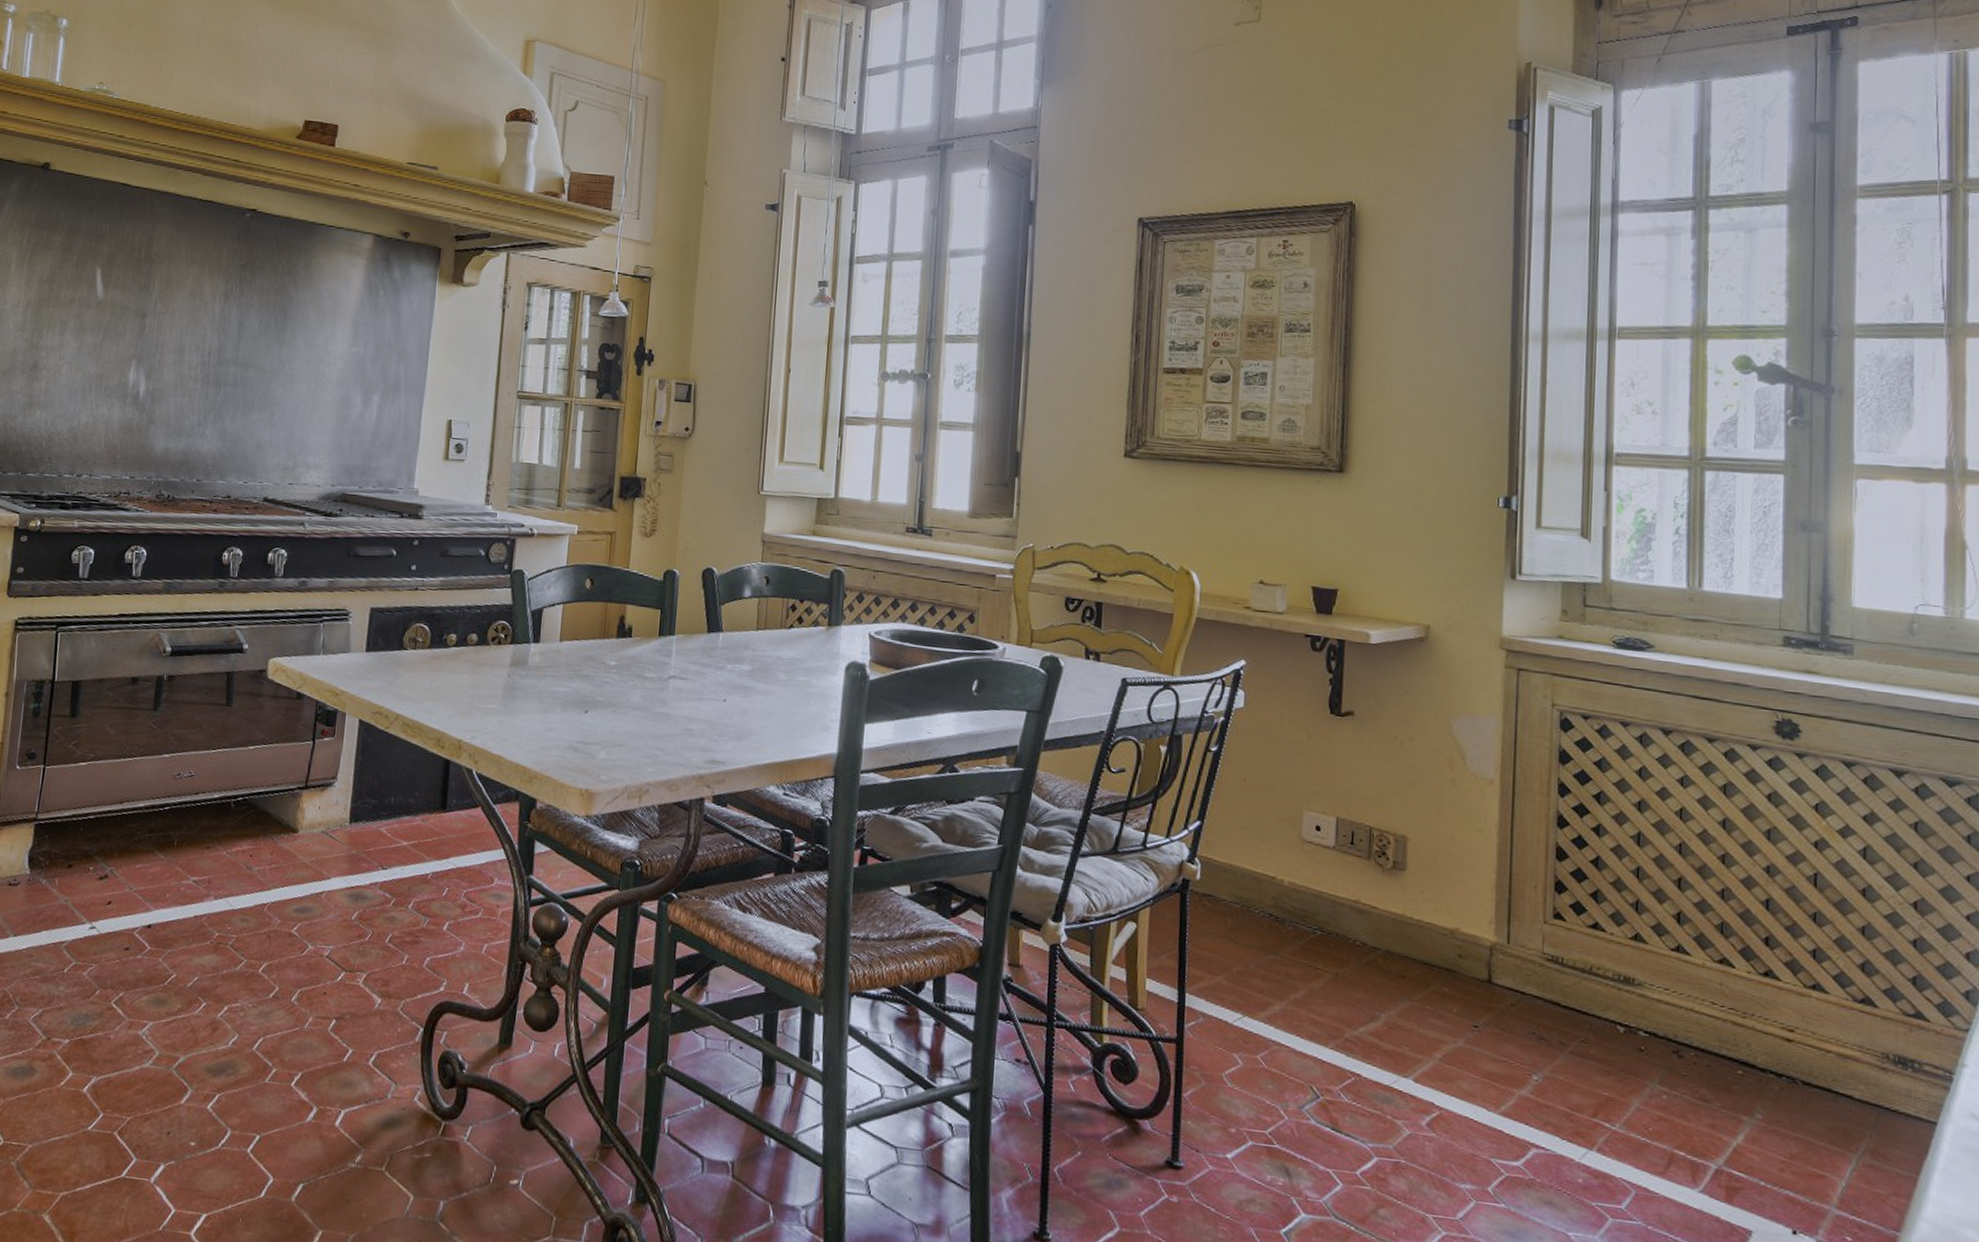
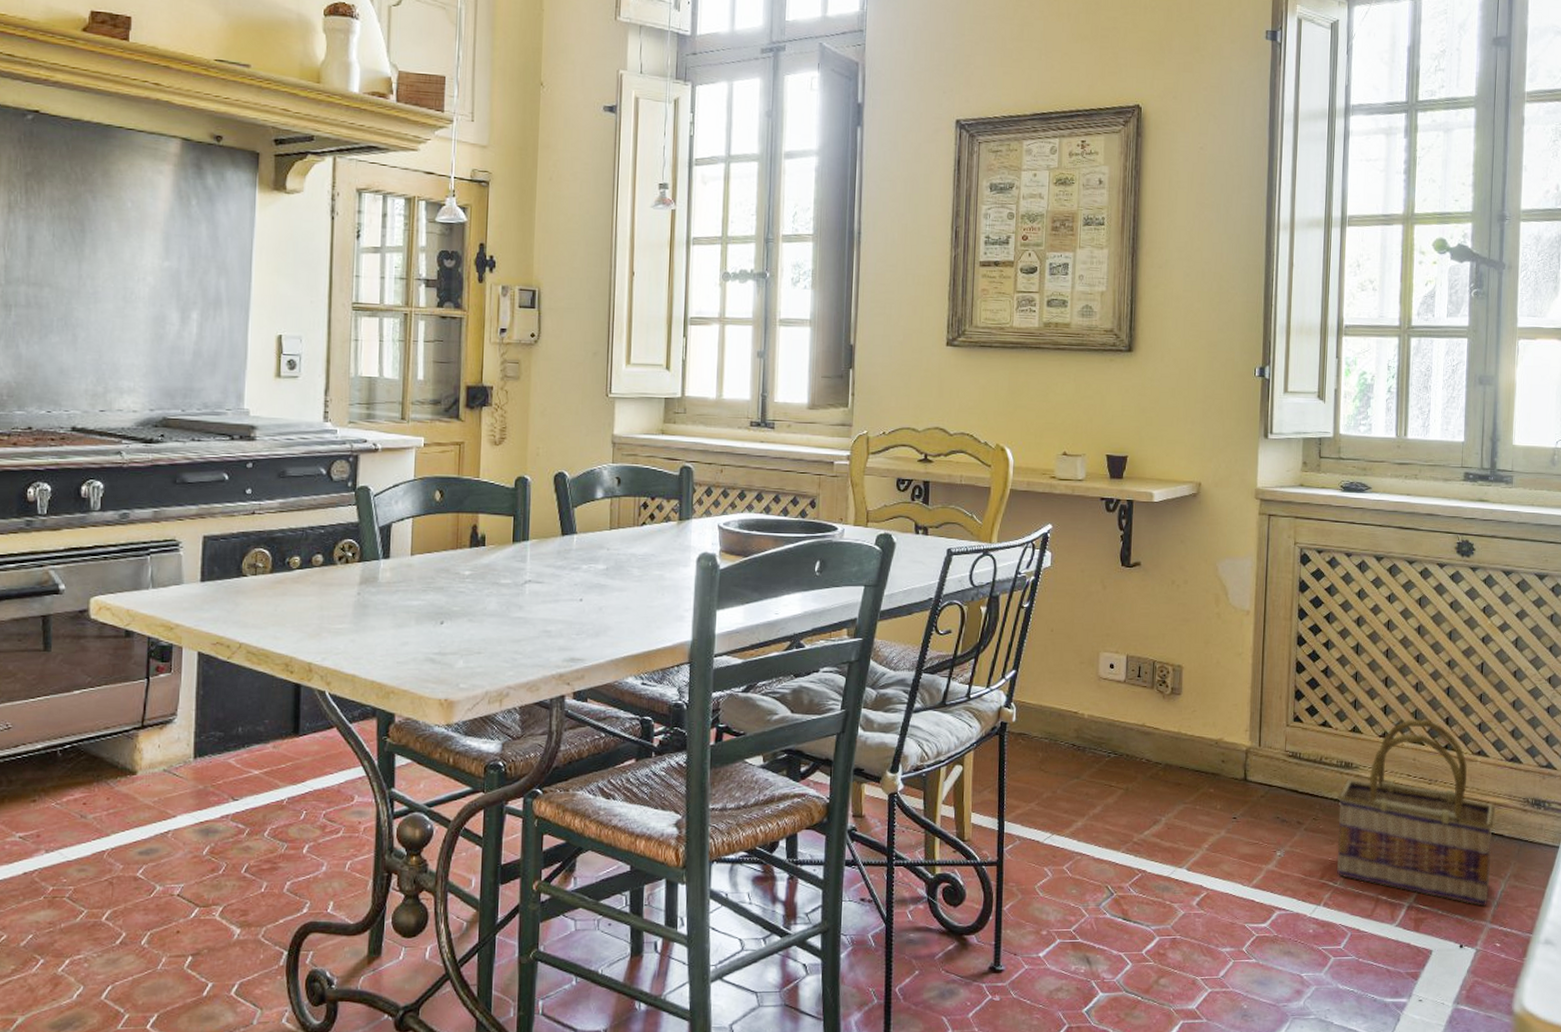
basket: none [1614,933,1840,1185] -> present [1337,720,1496,906]

